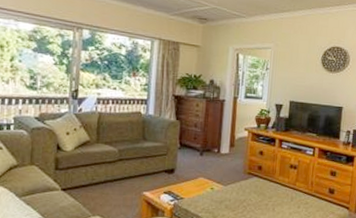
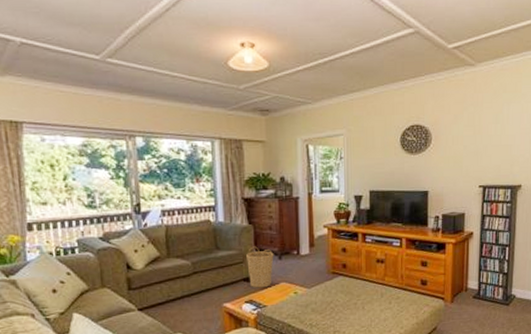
basket: none [170,141,196,181] -> present [246,246,274,288]

